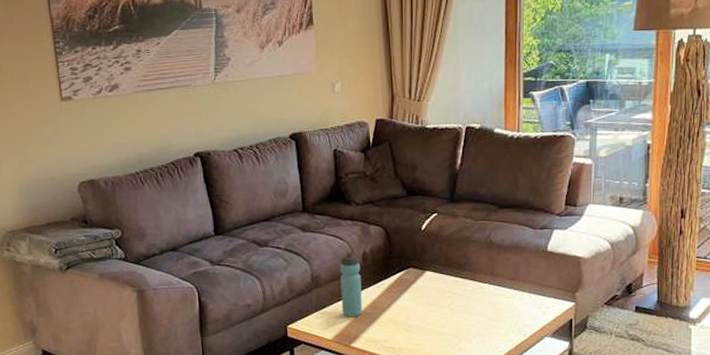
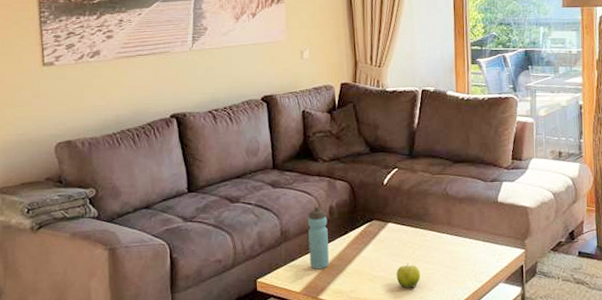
fruit: none [433,313,460,340] -> present [396,263,421,289]

